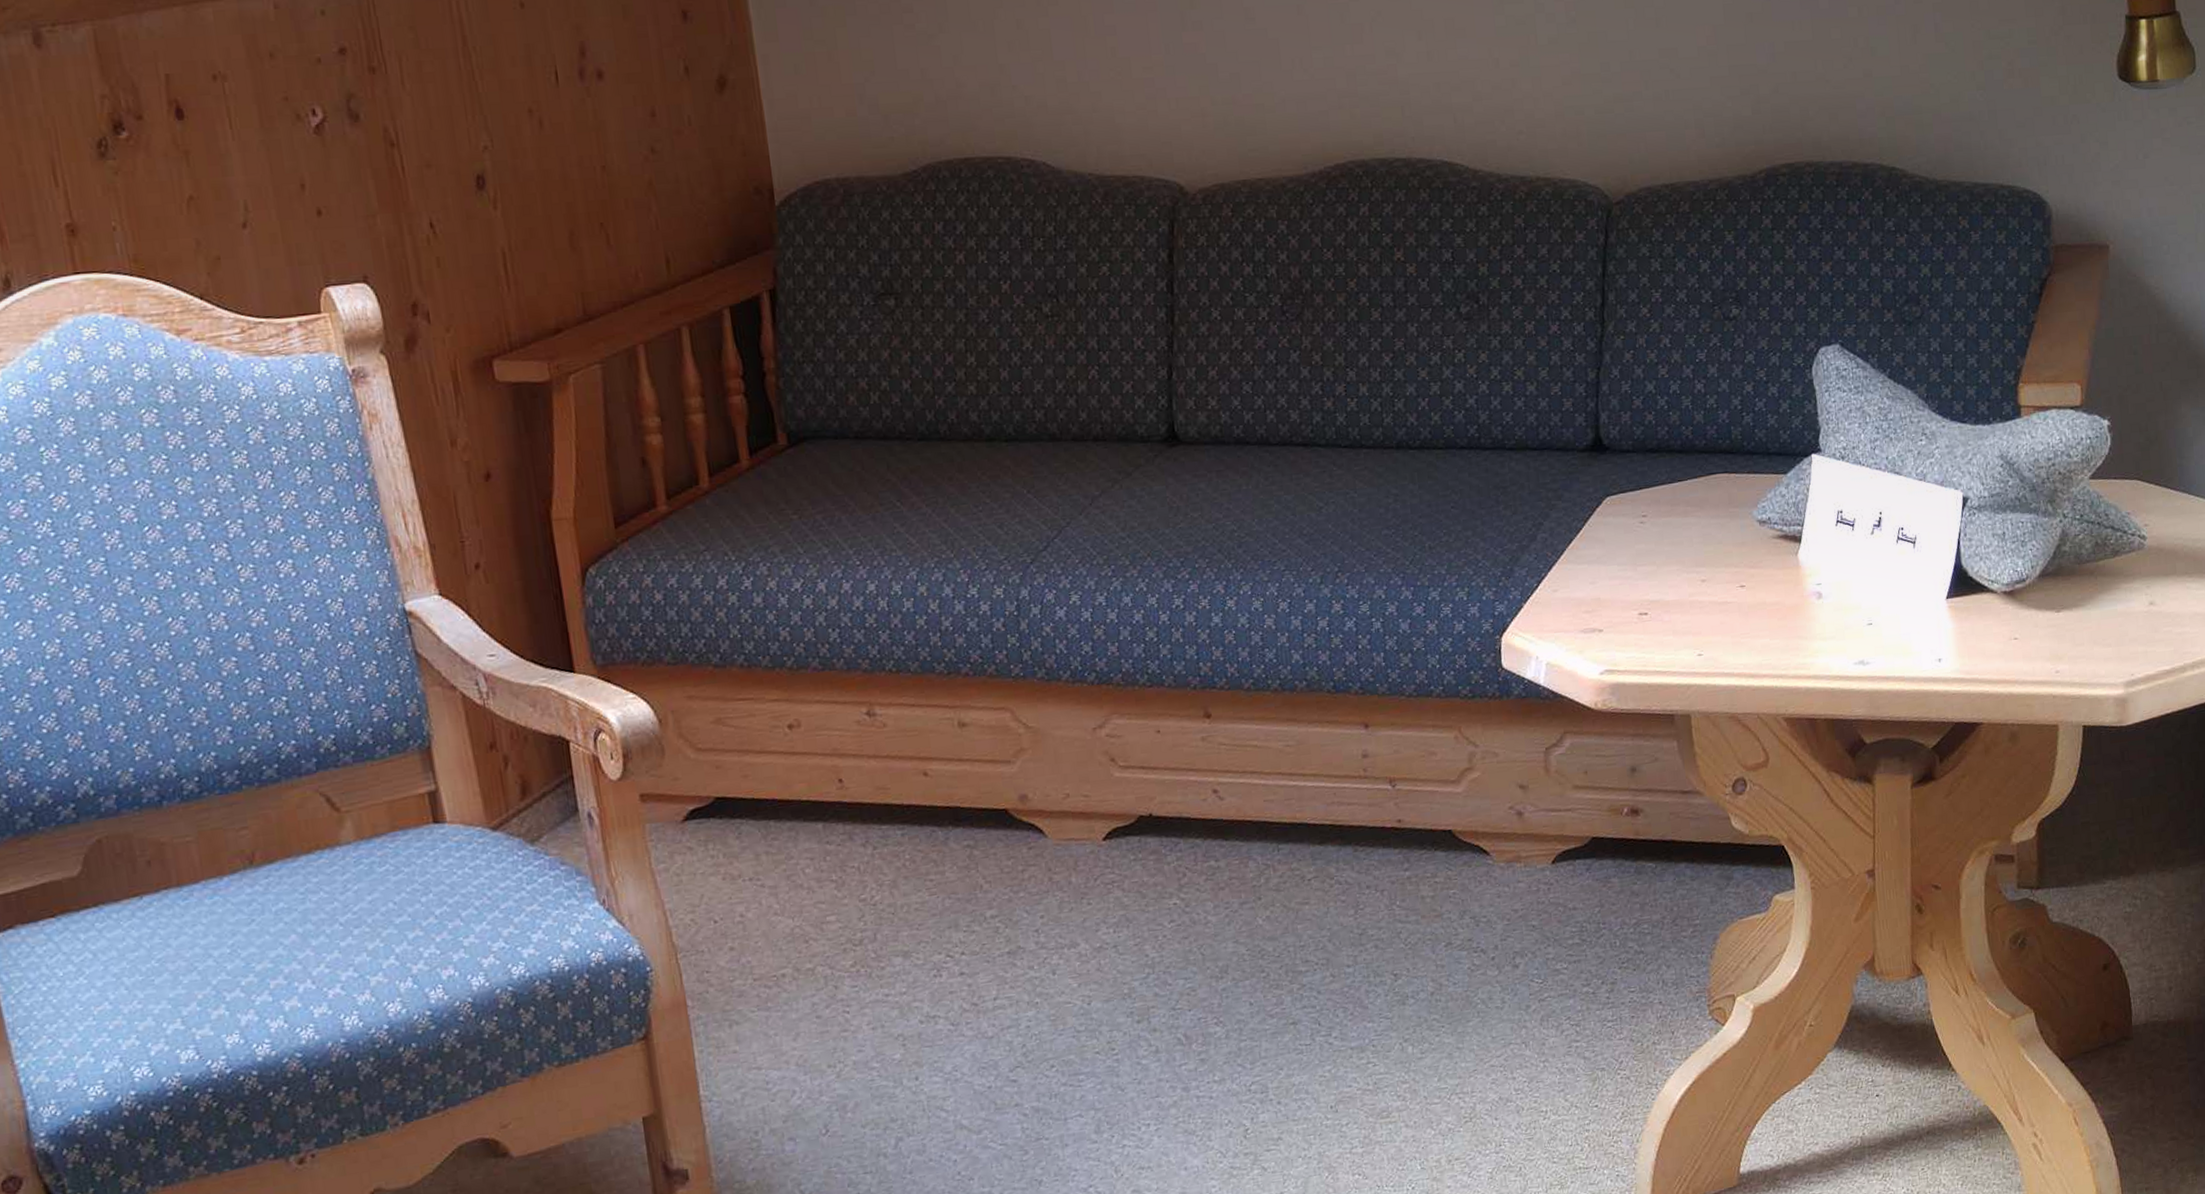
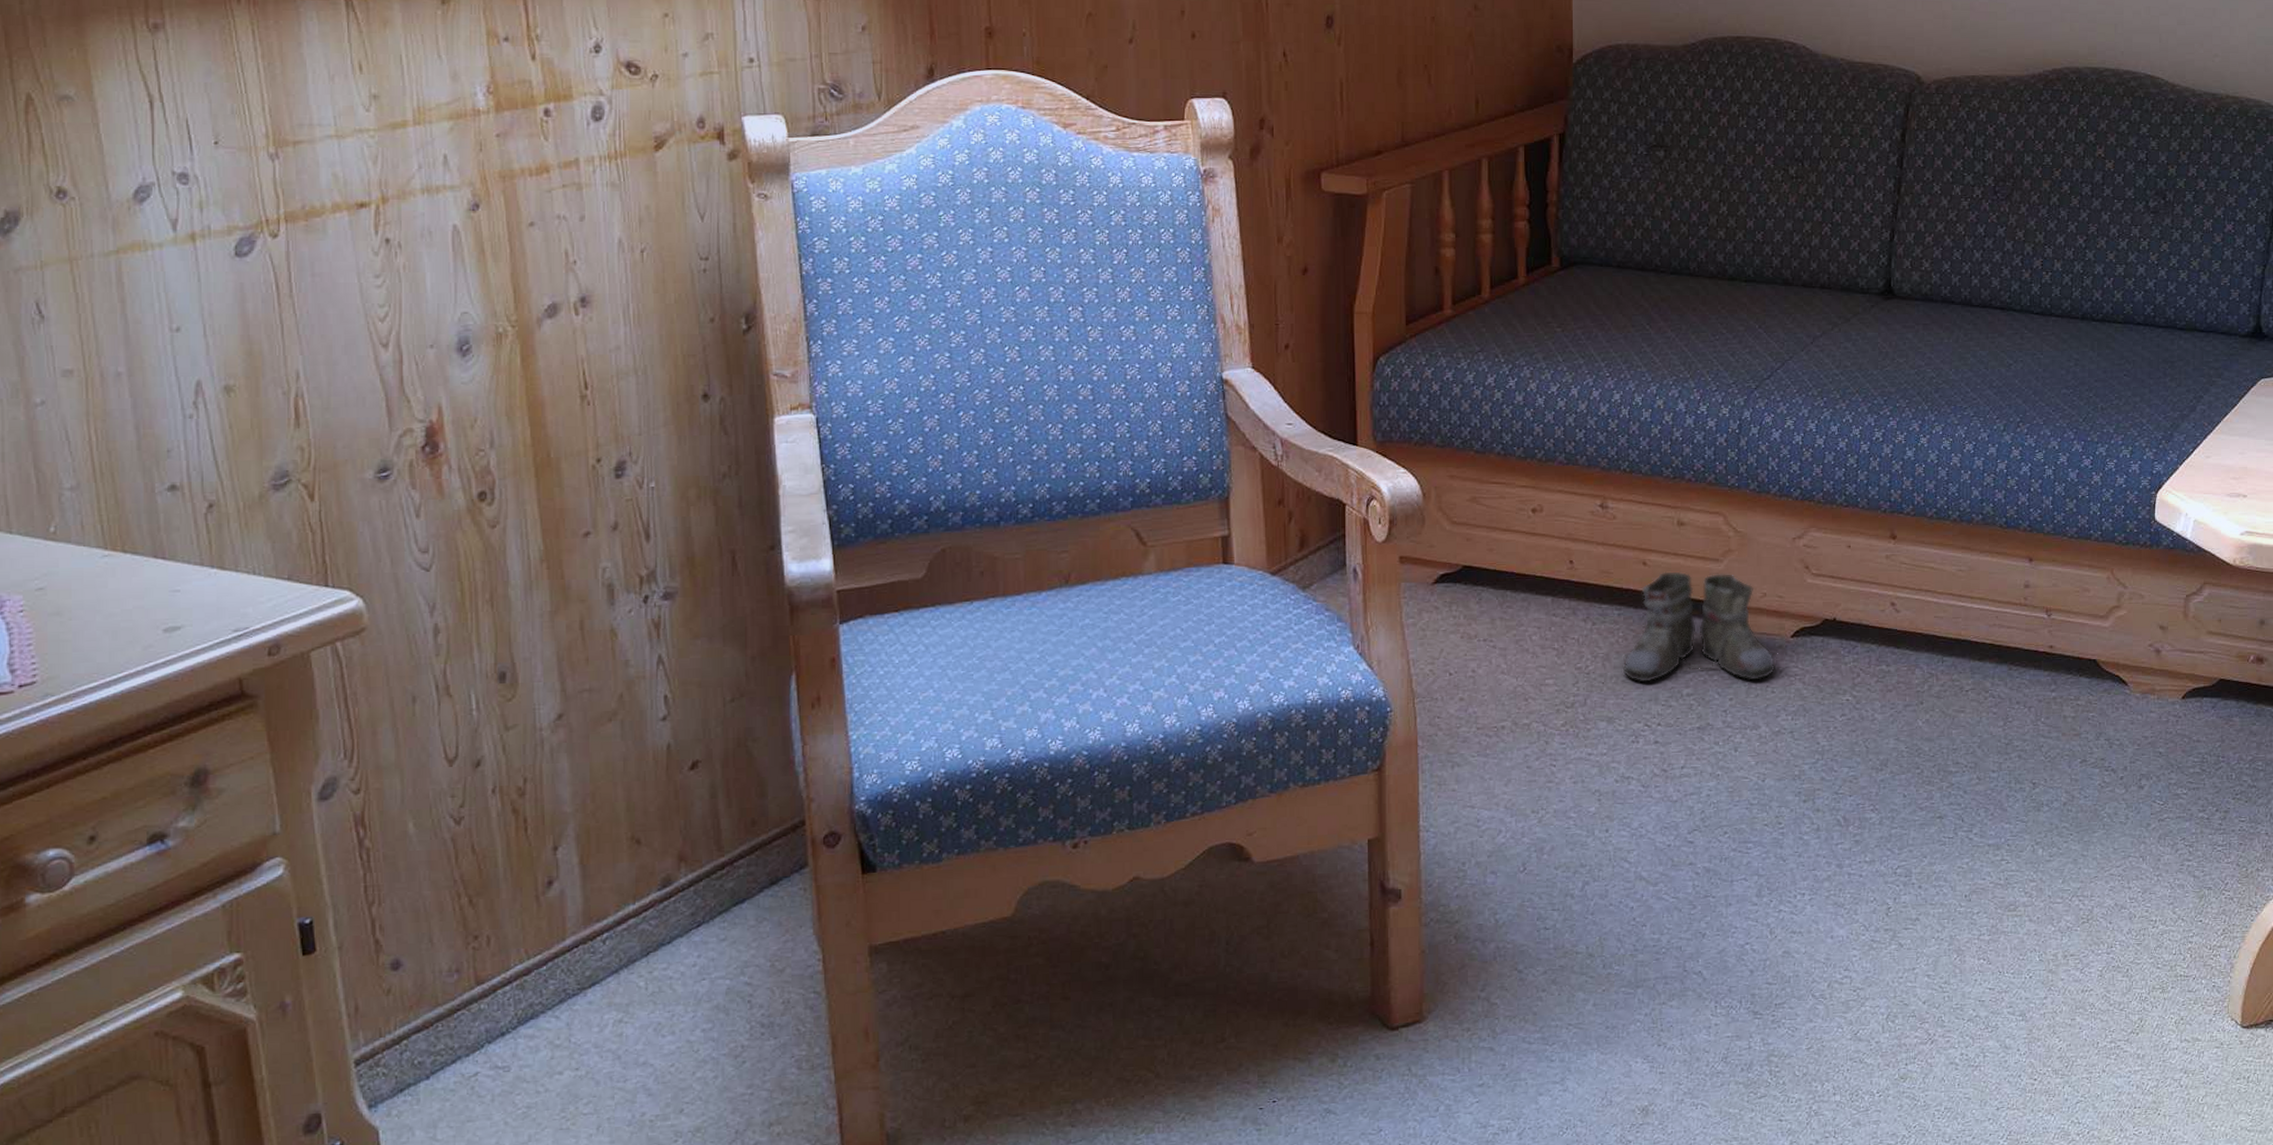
boots: none [913,774,1090,909] -> present [1622,571,1777,684]

